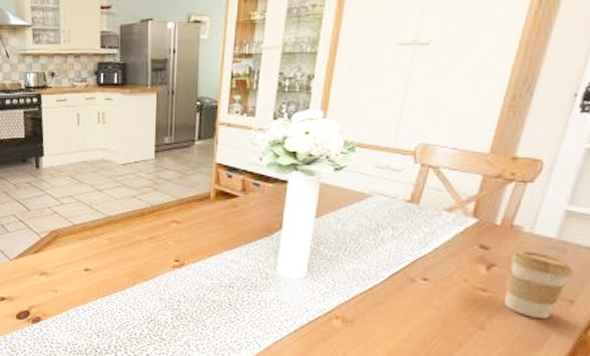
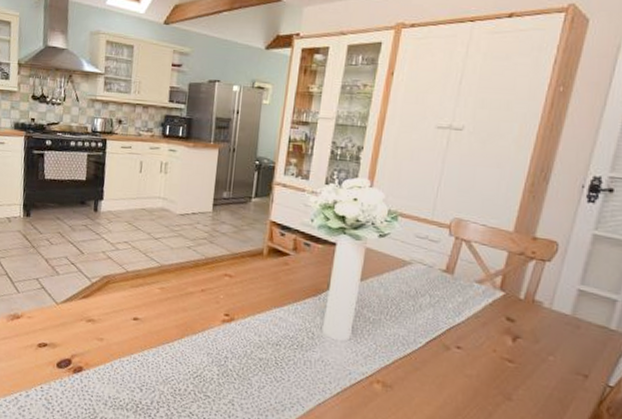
coffee cup: present [505,251,574,319] -> none [529,325,587,392]

